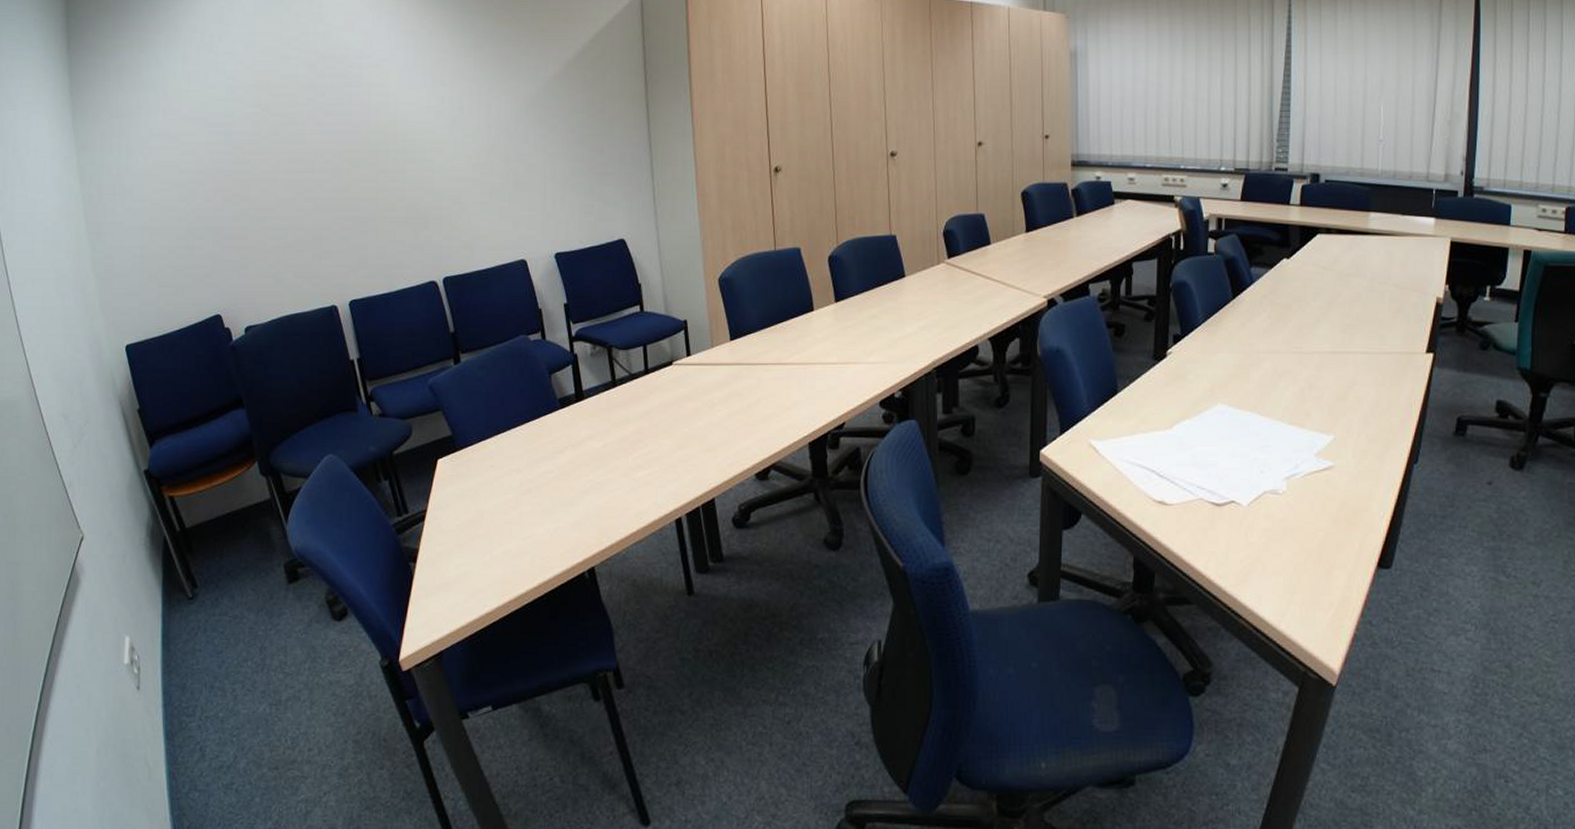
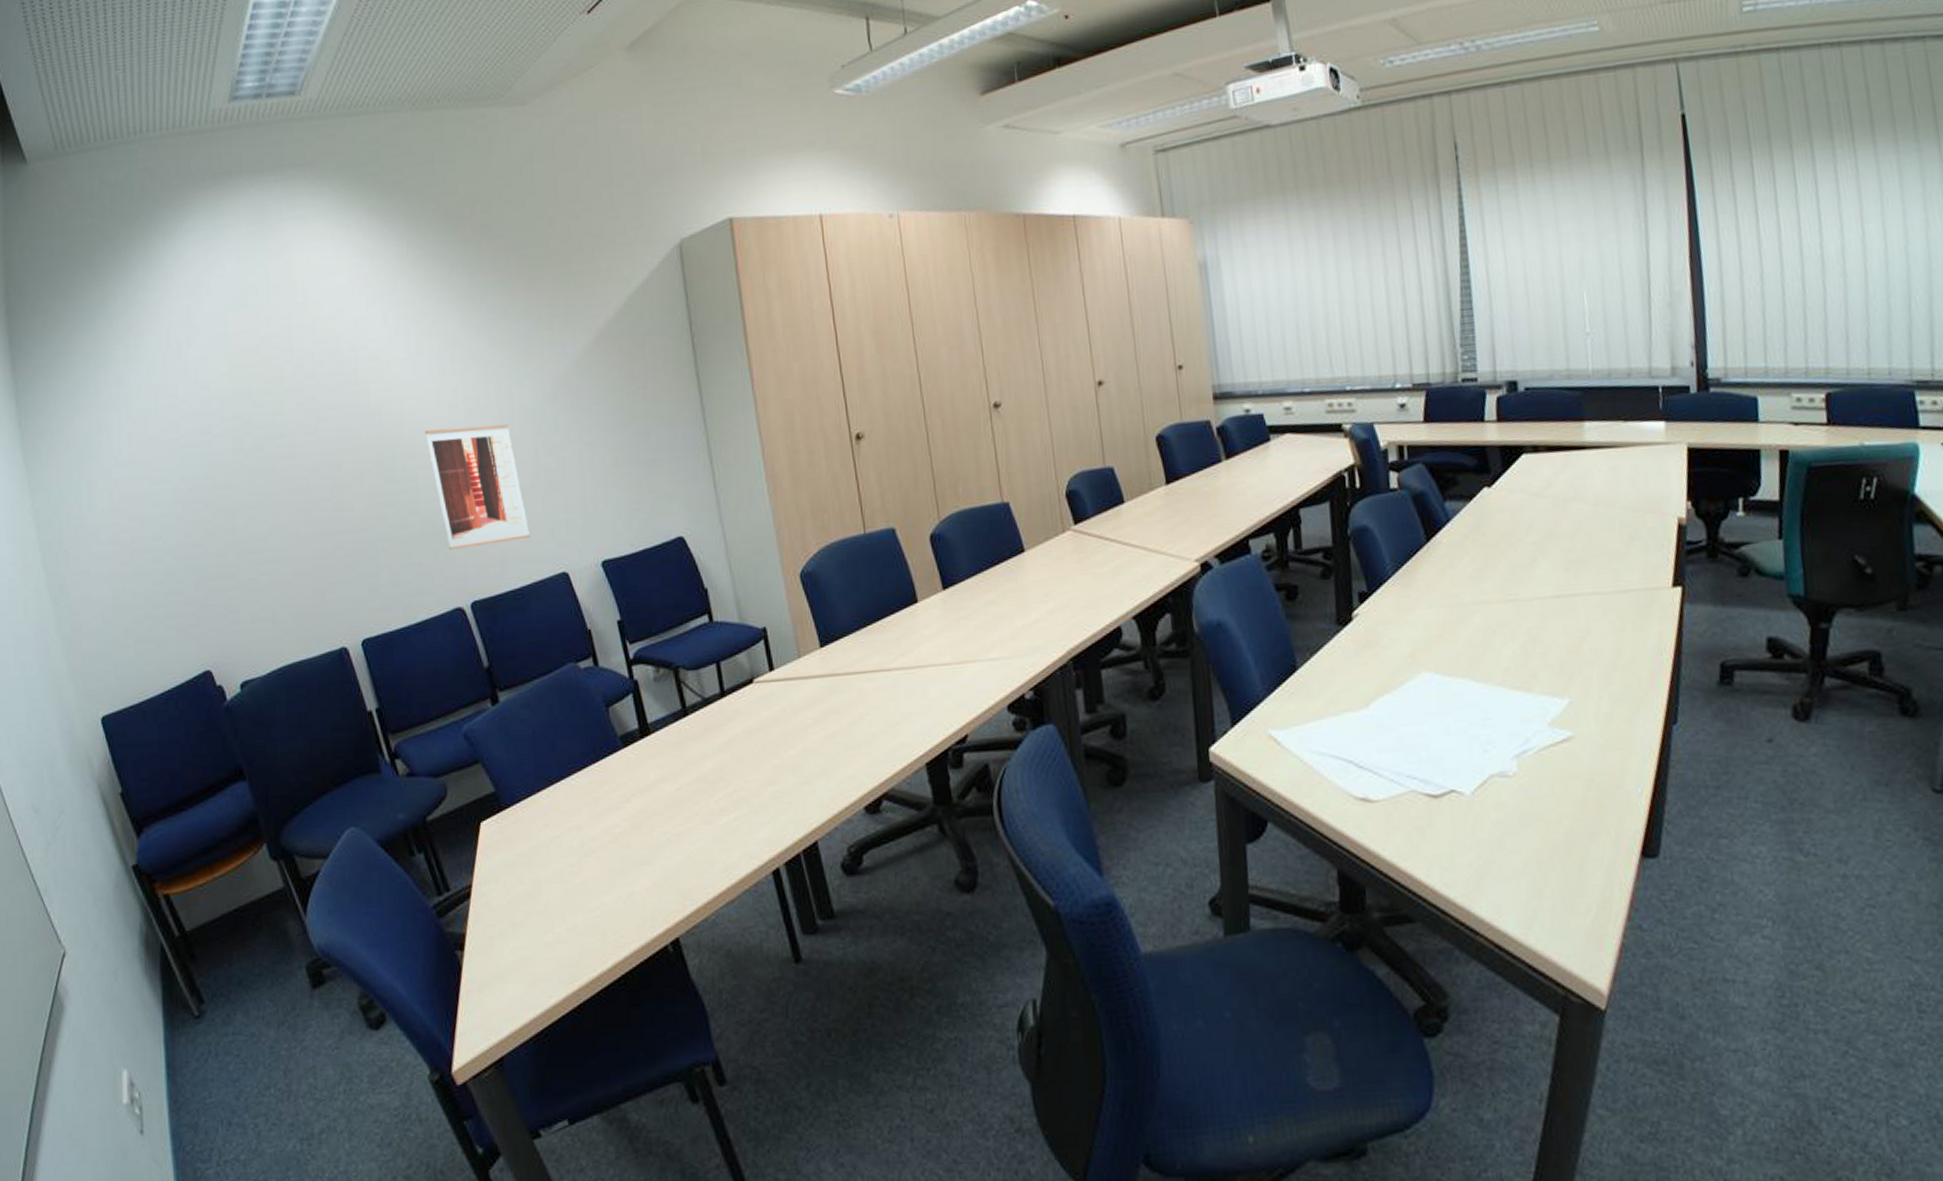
wall art: none [415,131,498,233] -> present [425,424,531,551]

